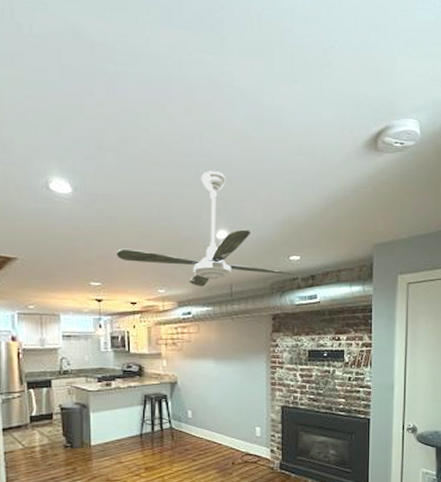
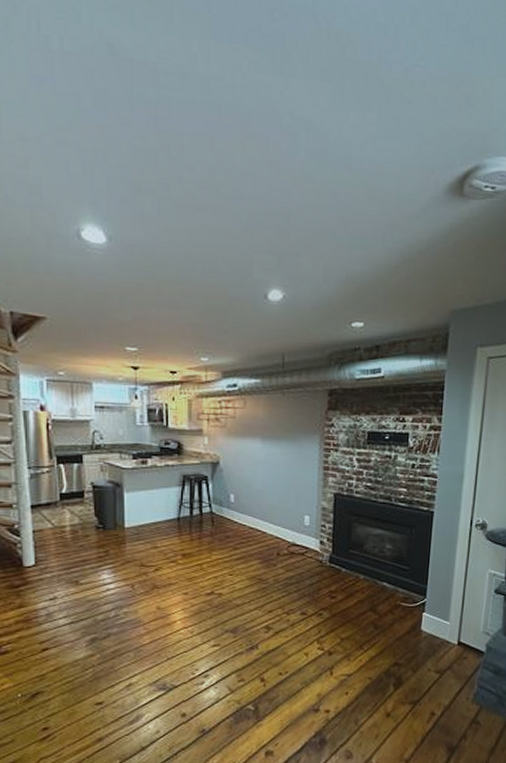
ceiling fan: present [116,171,294,287] -> none [154,219,356,355]

